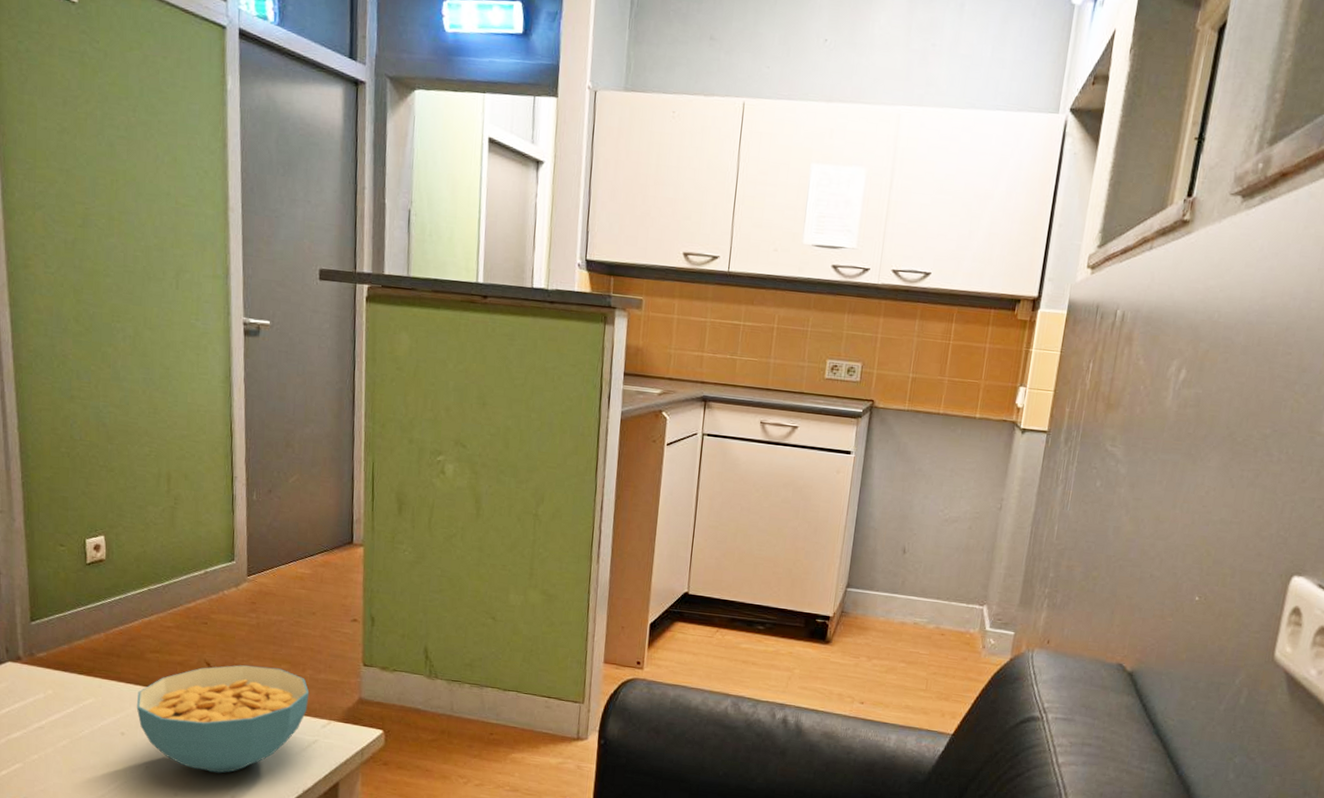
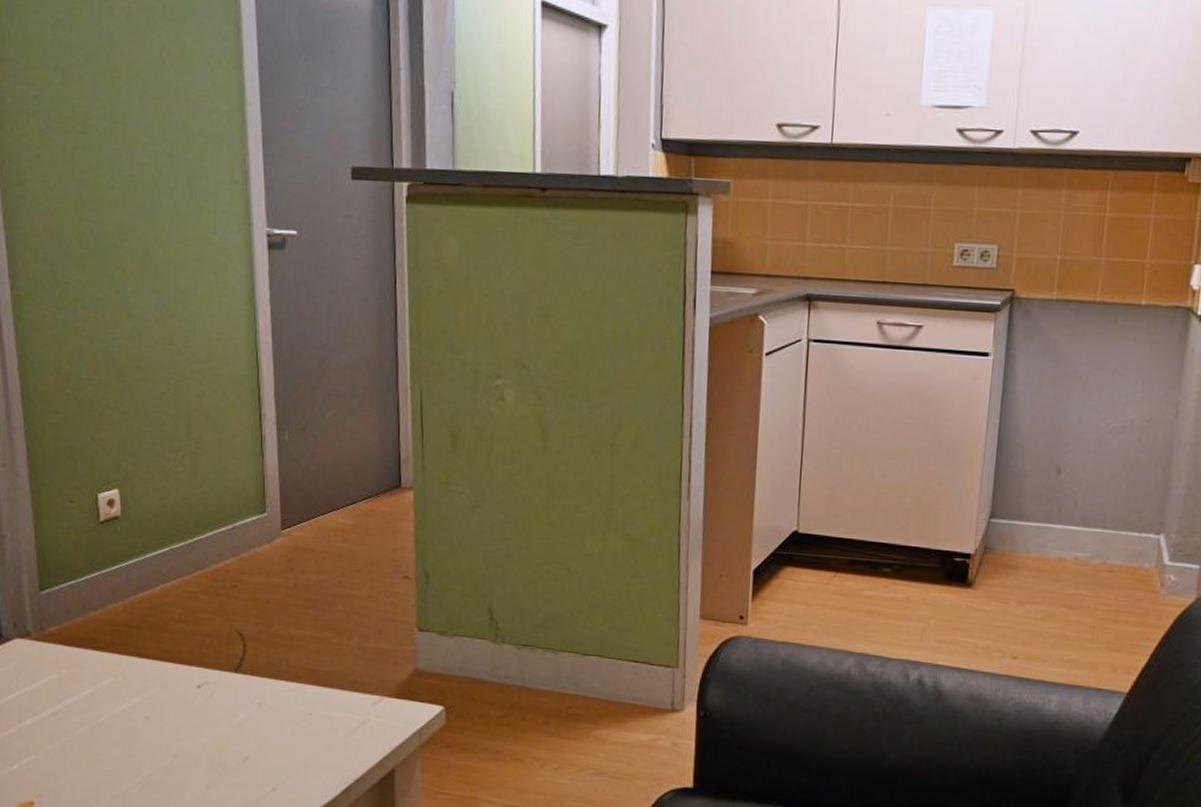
cereal bowl: present [136,665,310,774] -> none [161,634,357,762]

